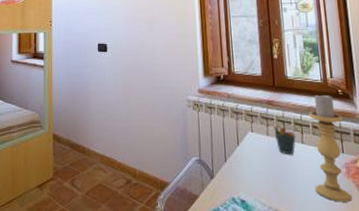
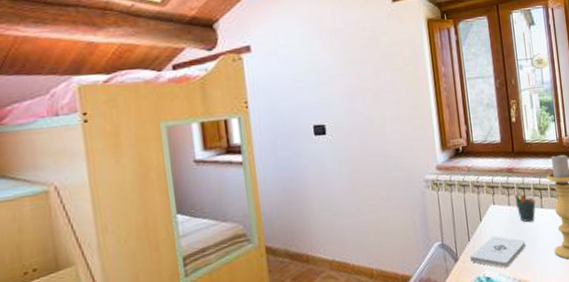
notepad: none [225,161,284,194] -> present [469,235,526,268]

